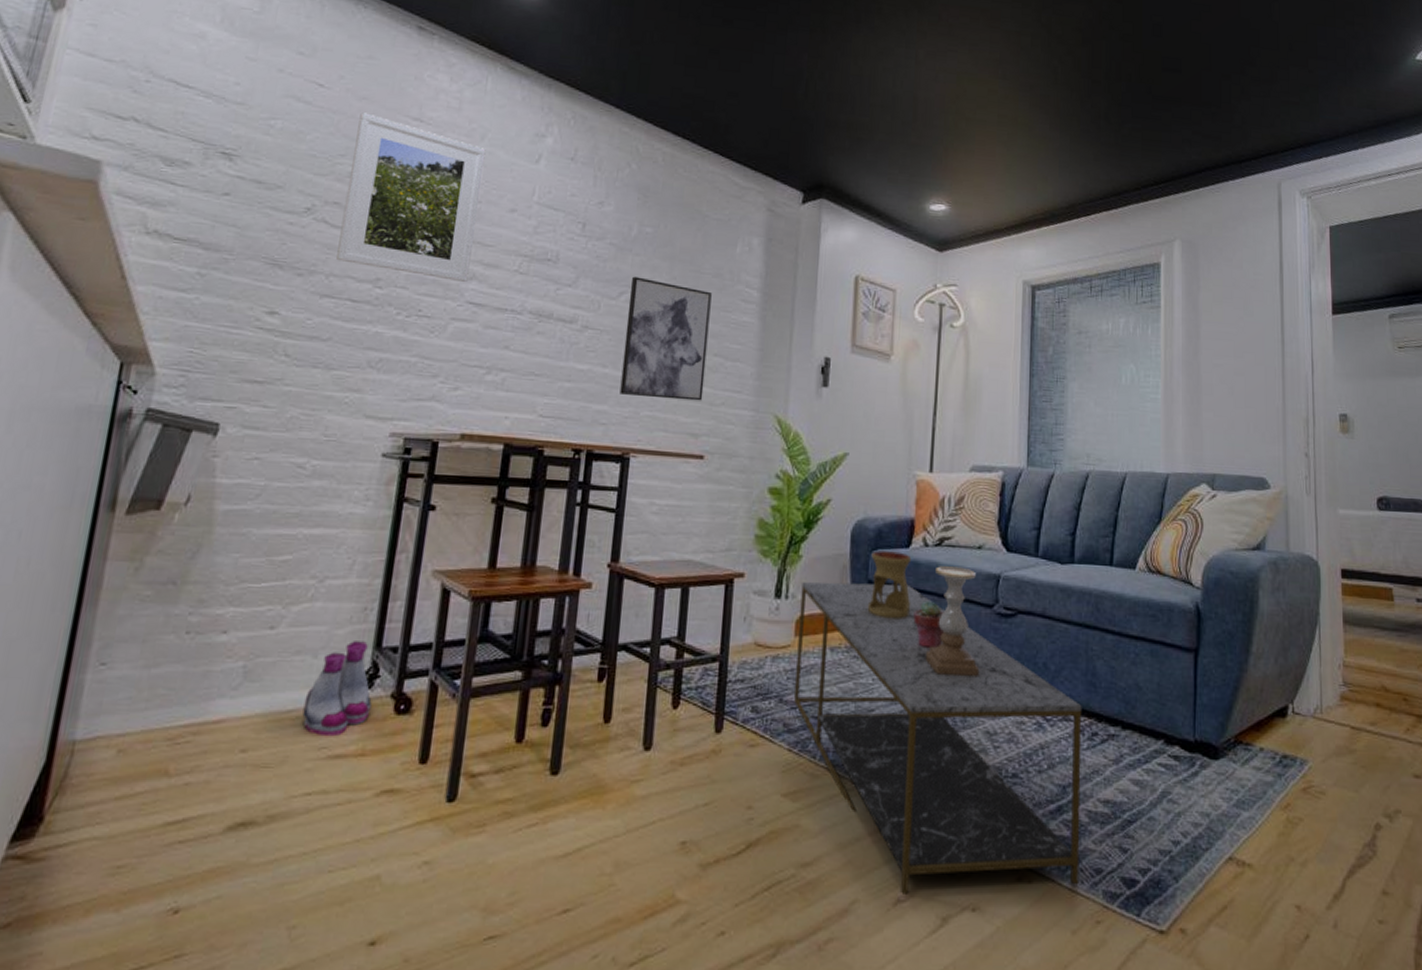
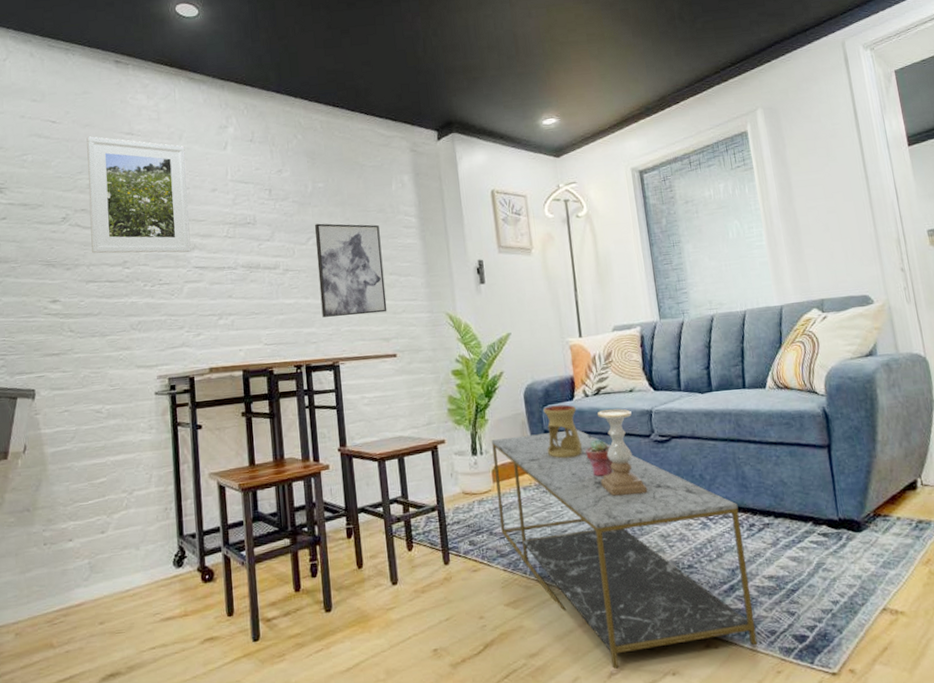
boots: present [302,641,372,737] -> none [136,533,185,606]

